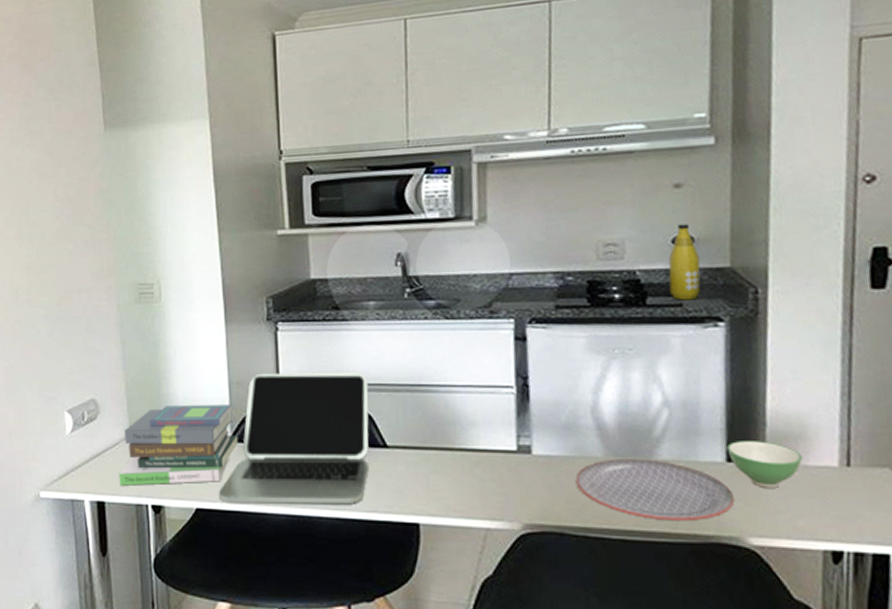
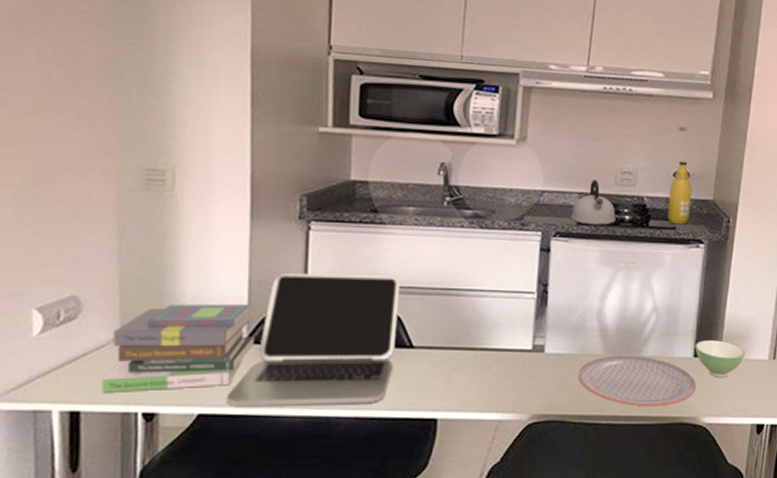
kettle: none [546,256,603,308] -> present [570,179,616,225]

